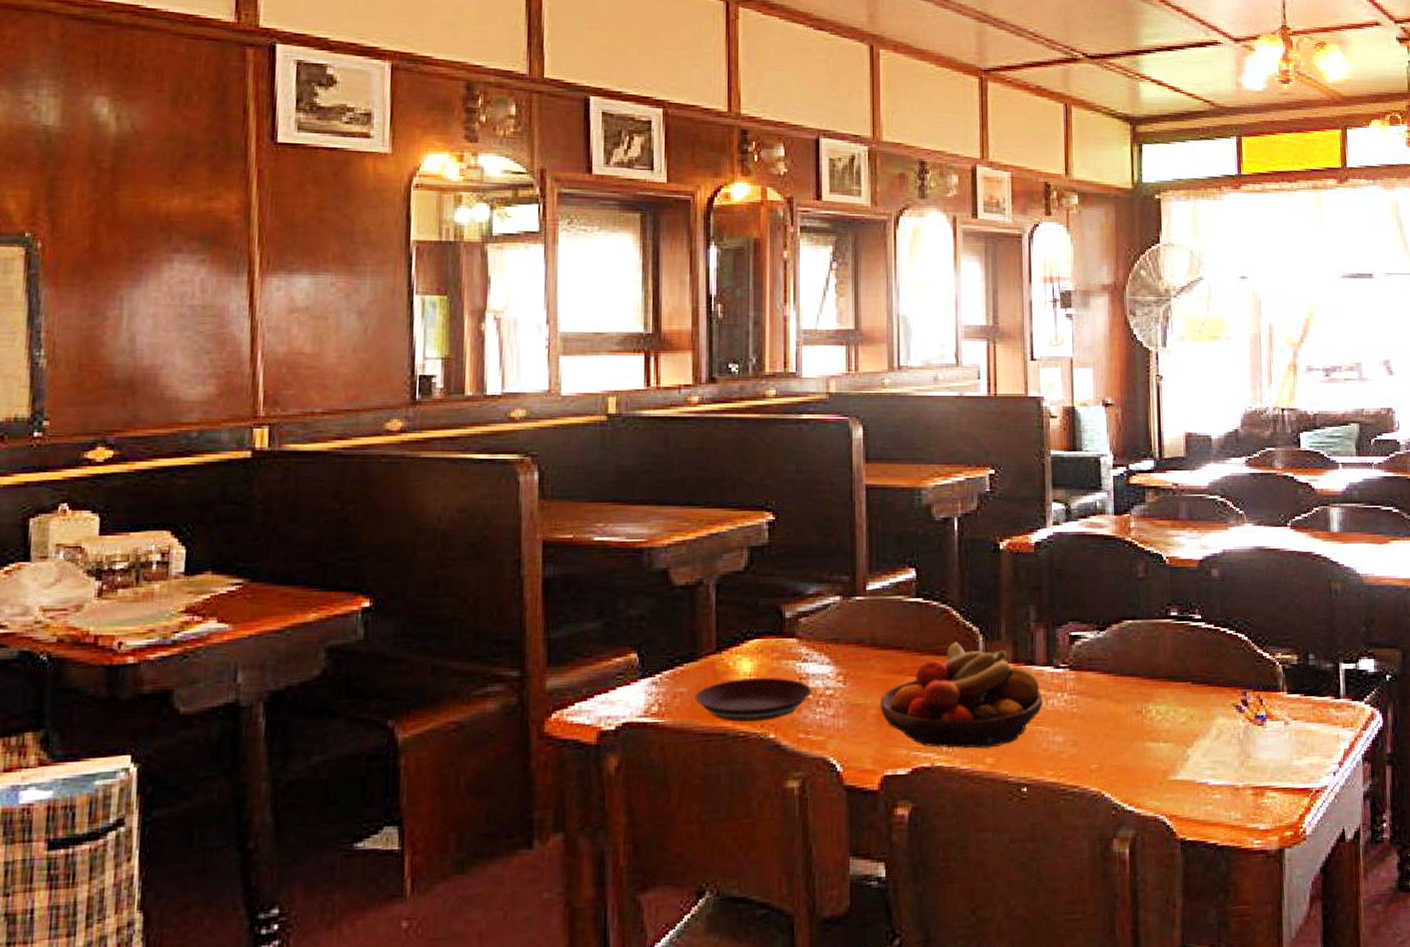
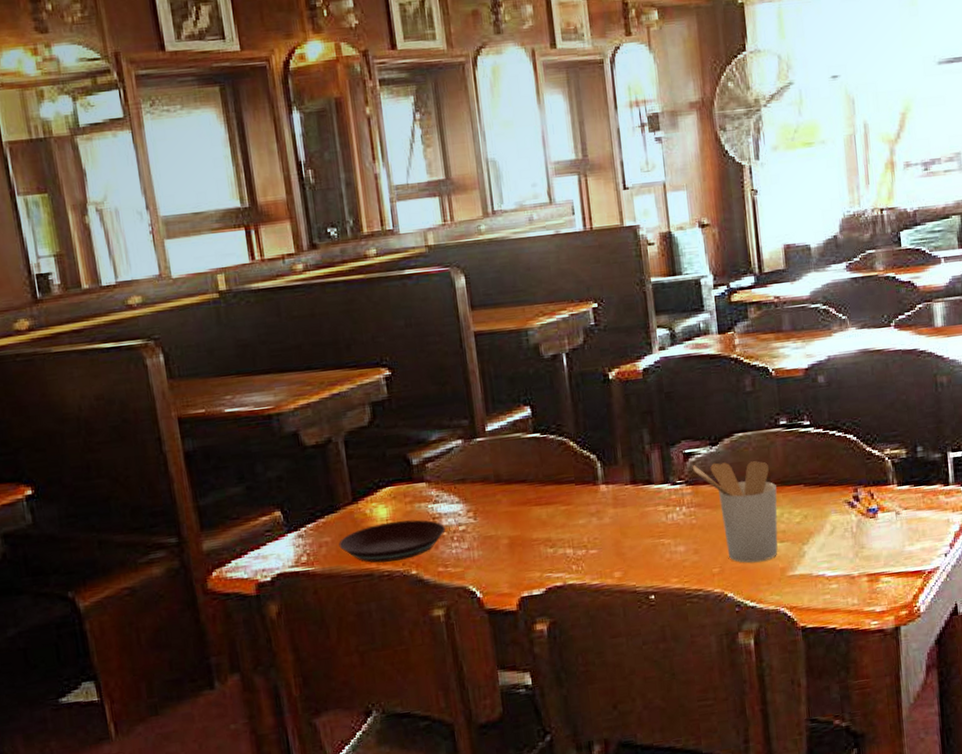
fruit bowl: present [880,642,1043,749] -> none [510,470,663,568]
utensil holder: none [1077,649,1163,762] -> present [692,461,778,563]

